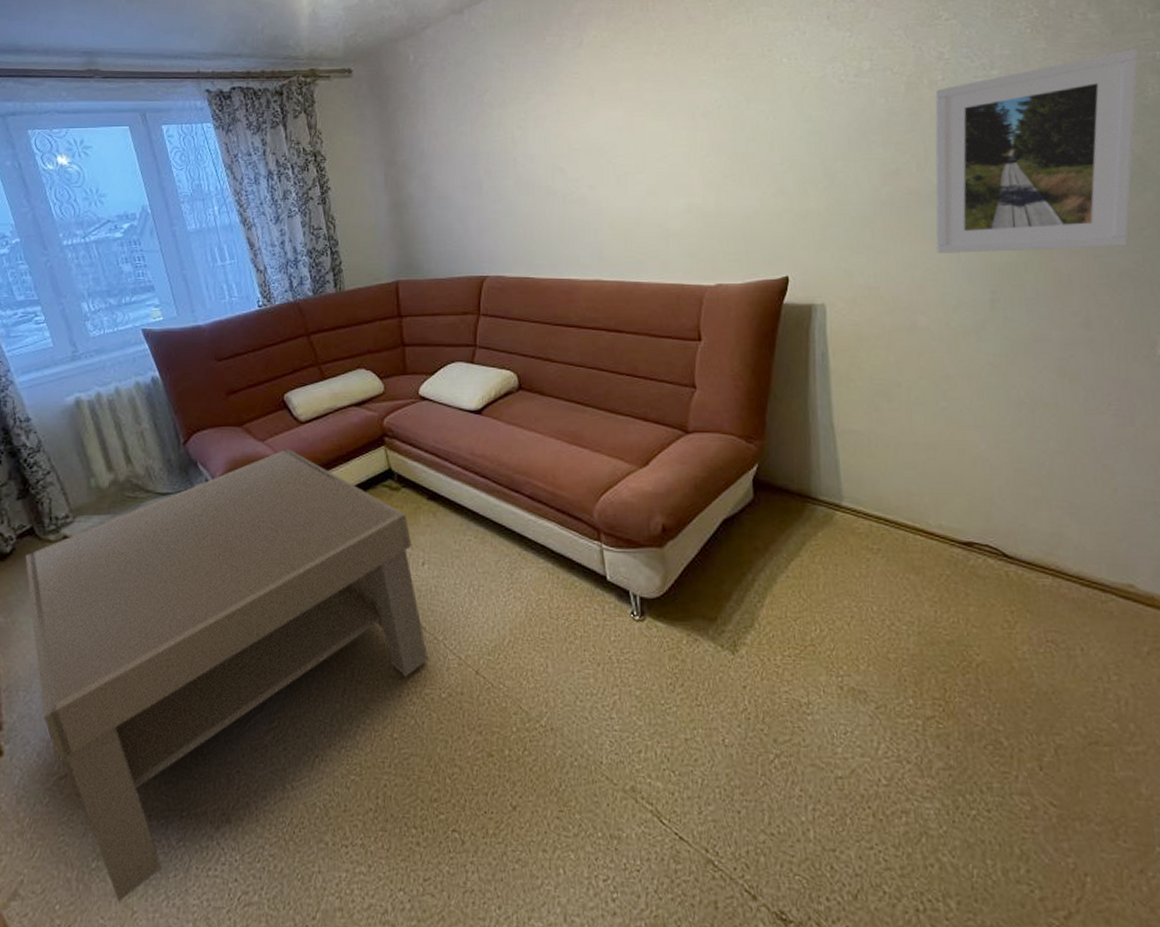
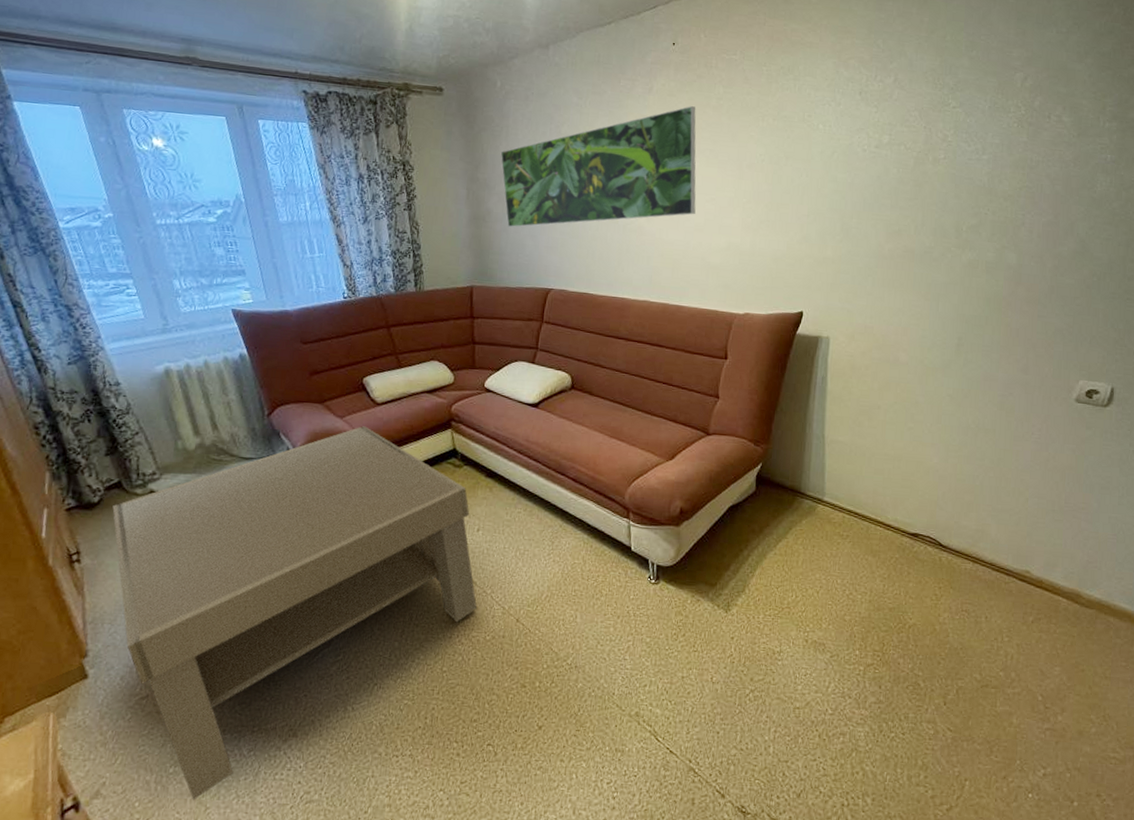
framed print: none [418,56,646,212] -> present [500,106,696,228]
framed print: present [935,48,1139,253] -> none [921,150,1095,311]

